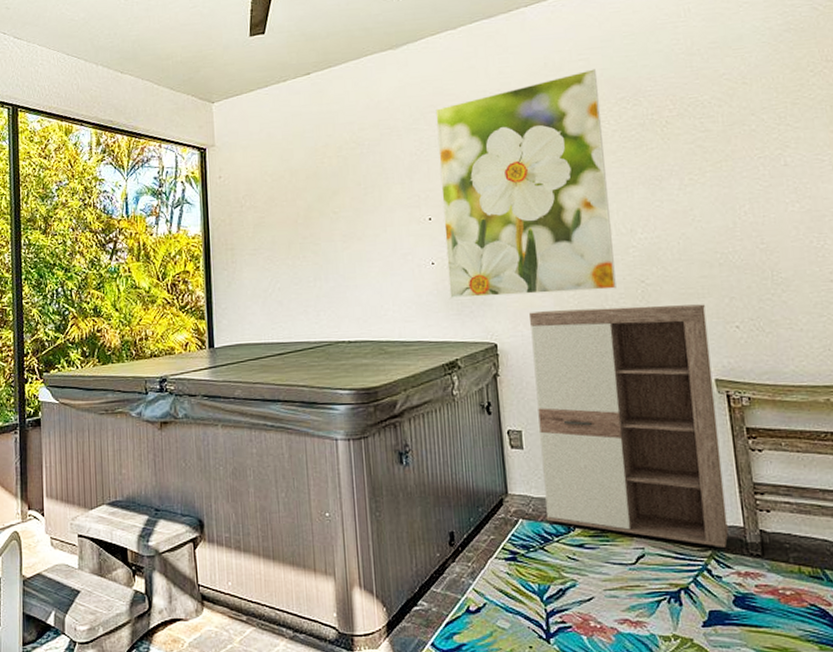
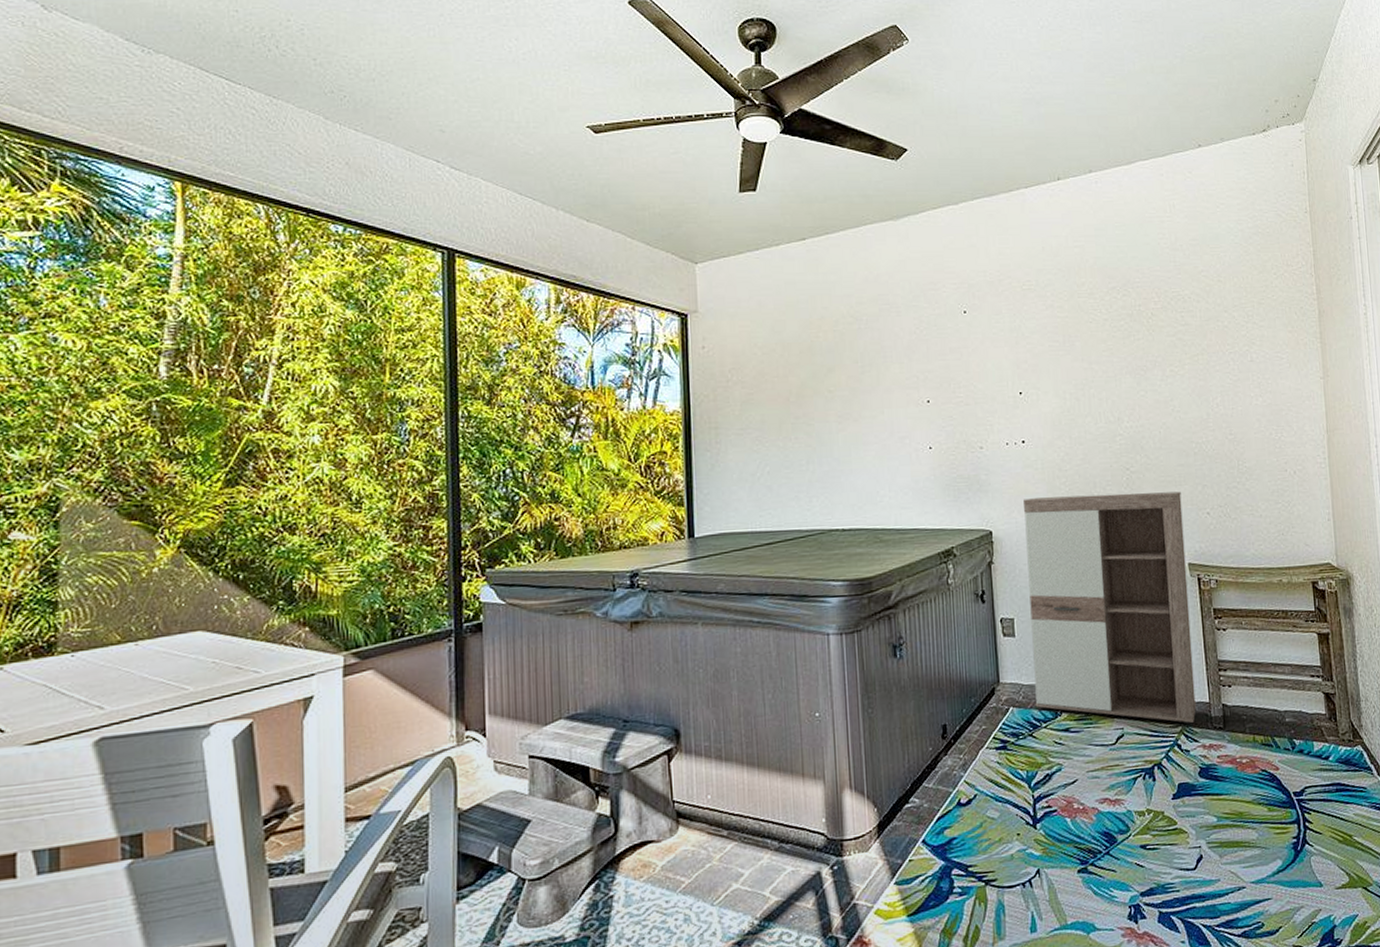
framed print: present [435,69,616,298] -> none [936,257,1104,484]

